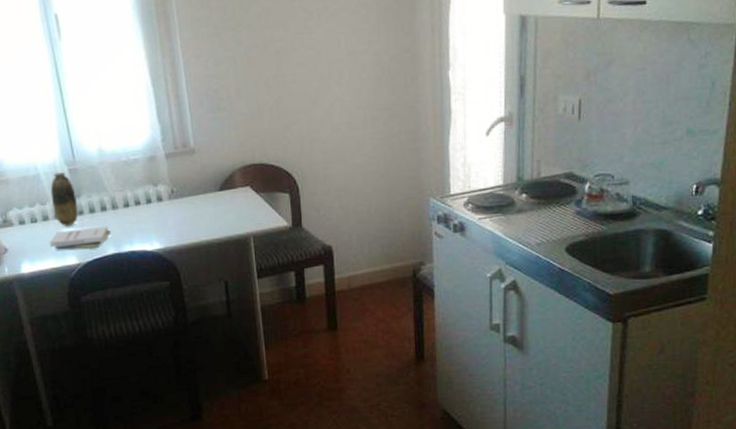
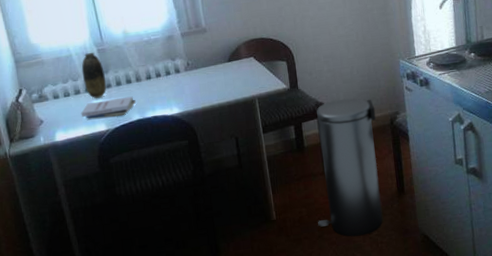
pedal bin: none [317,242,396,406] -> present [316,98,383,237]

